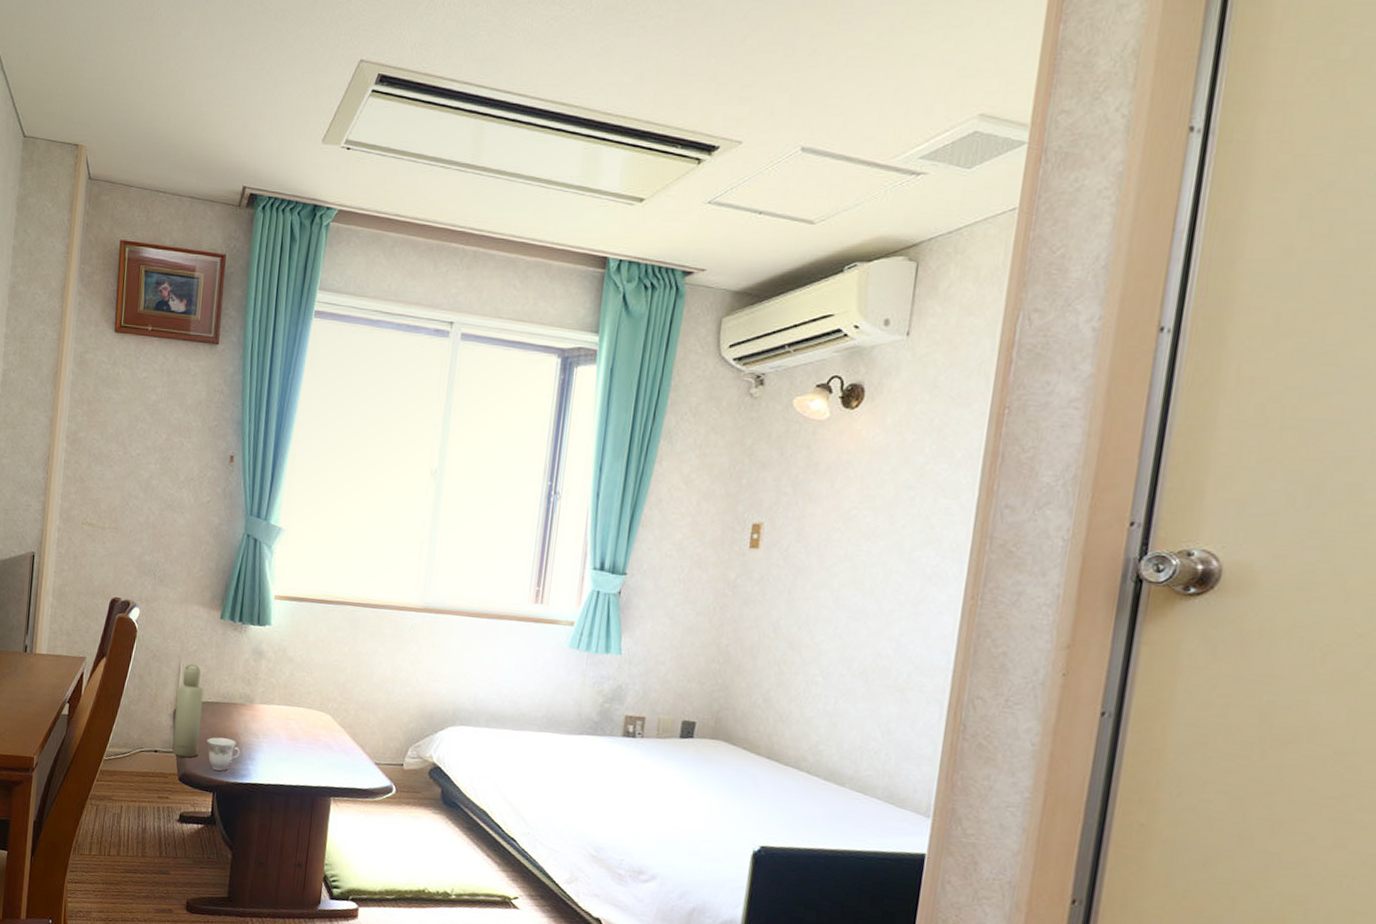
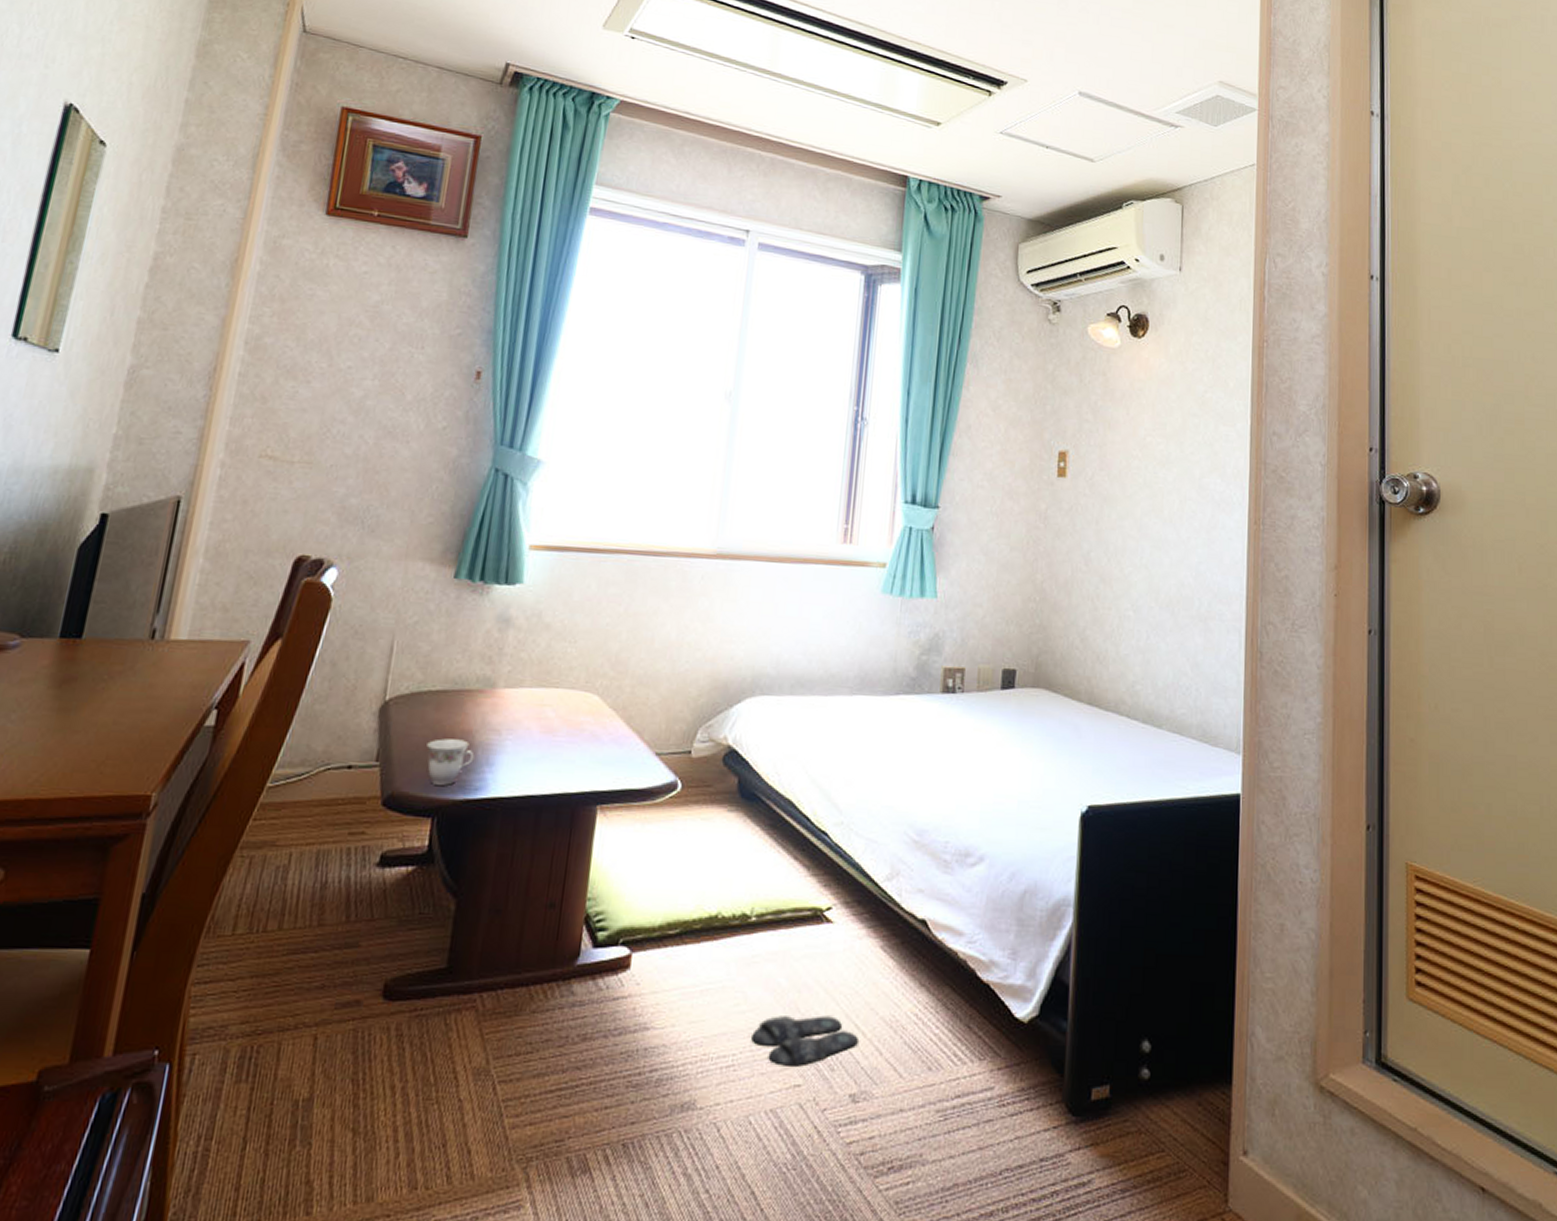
bottle: present [172,663,204,758] -> none [374,640,426,772]

